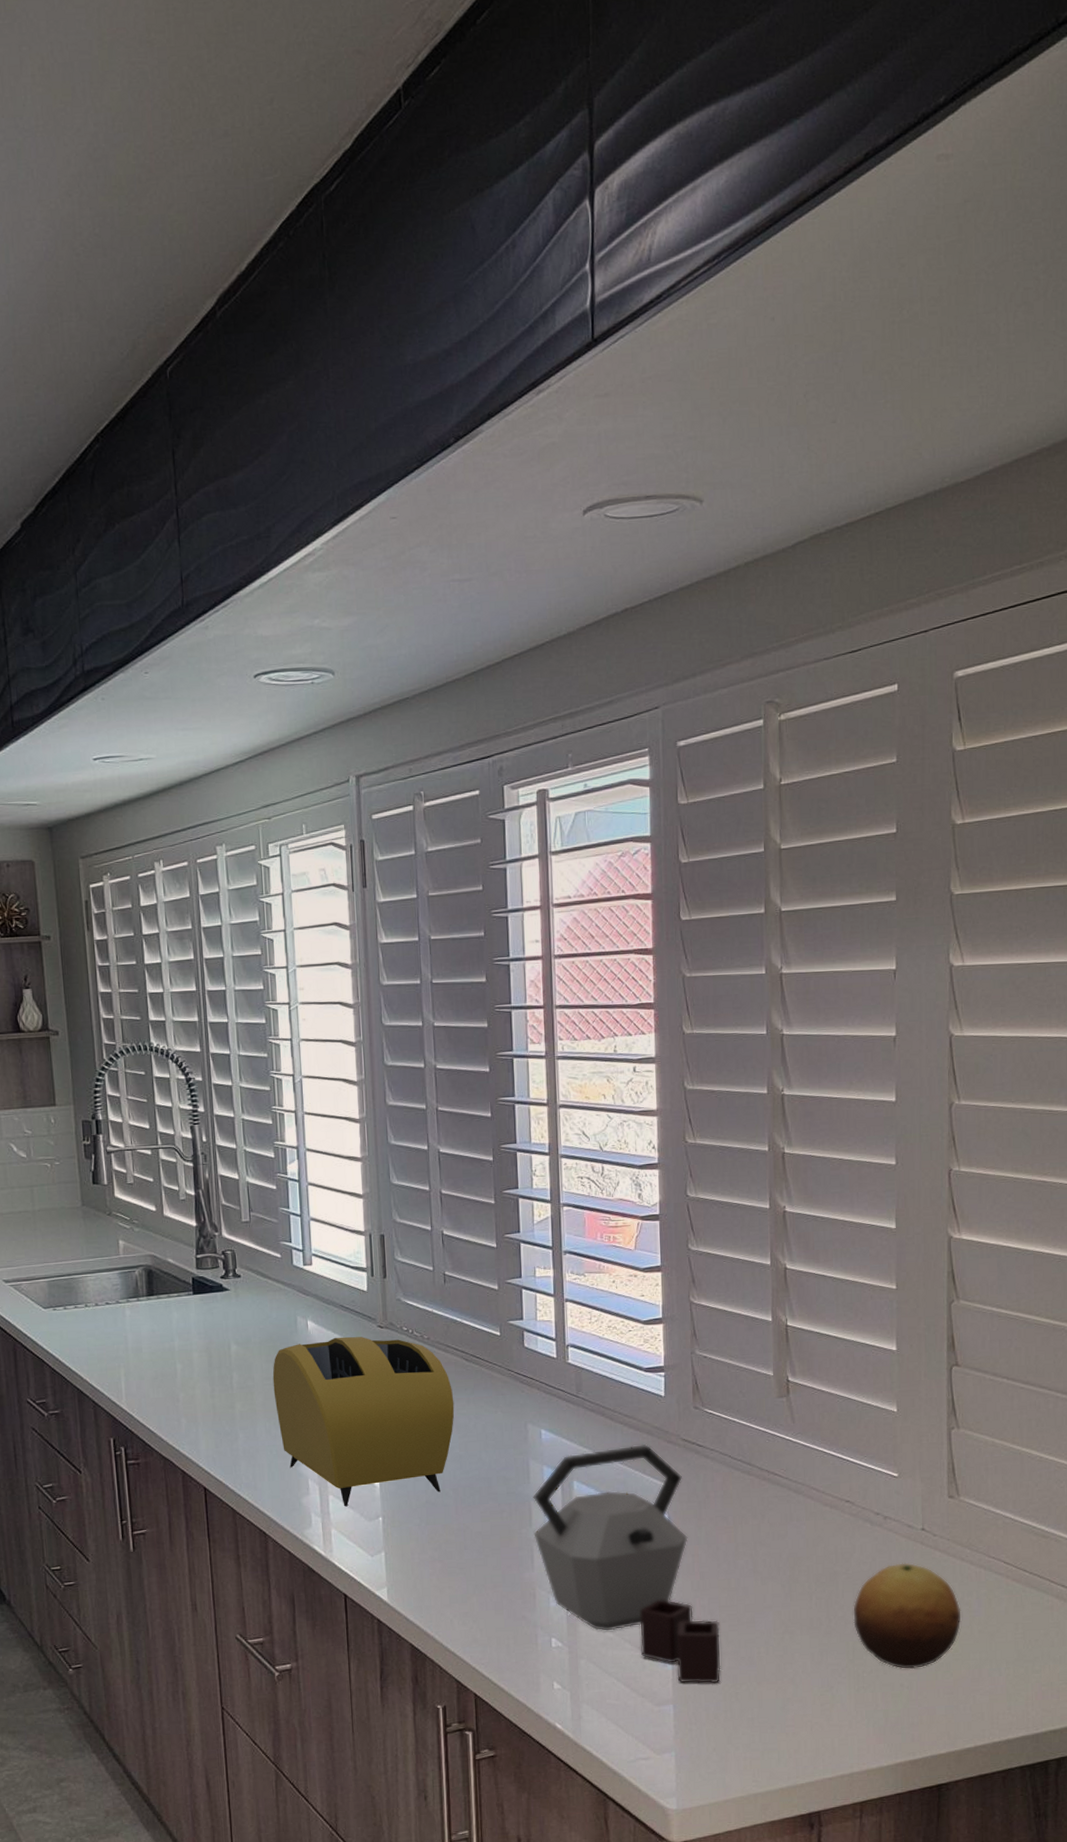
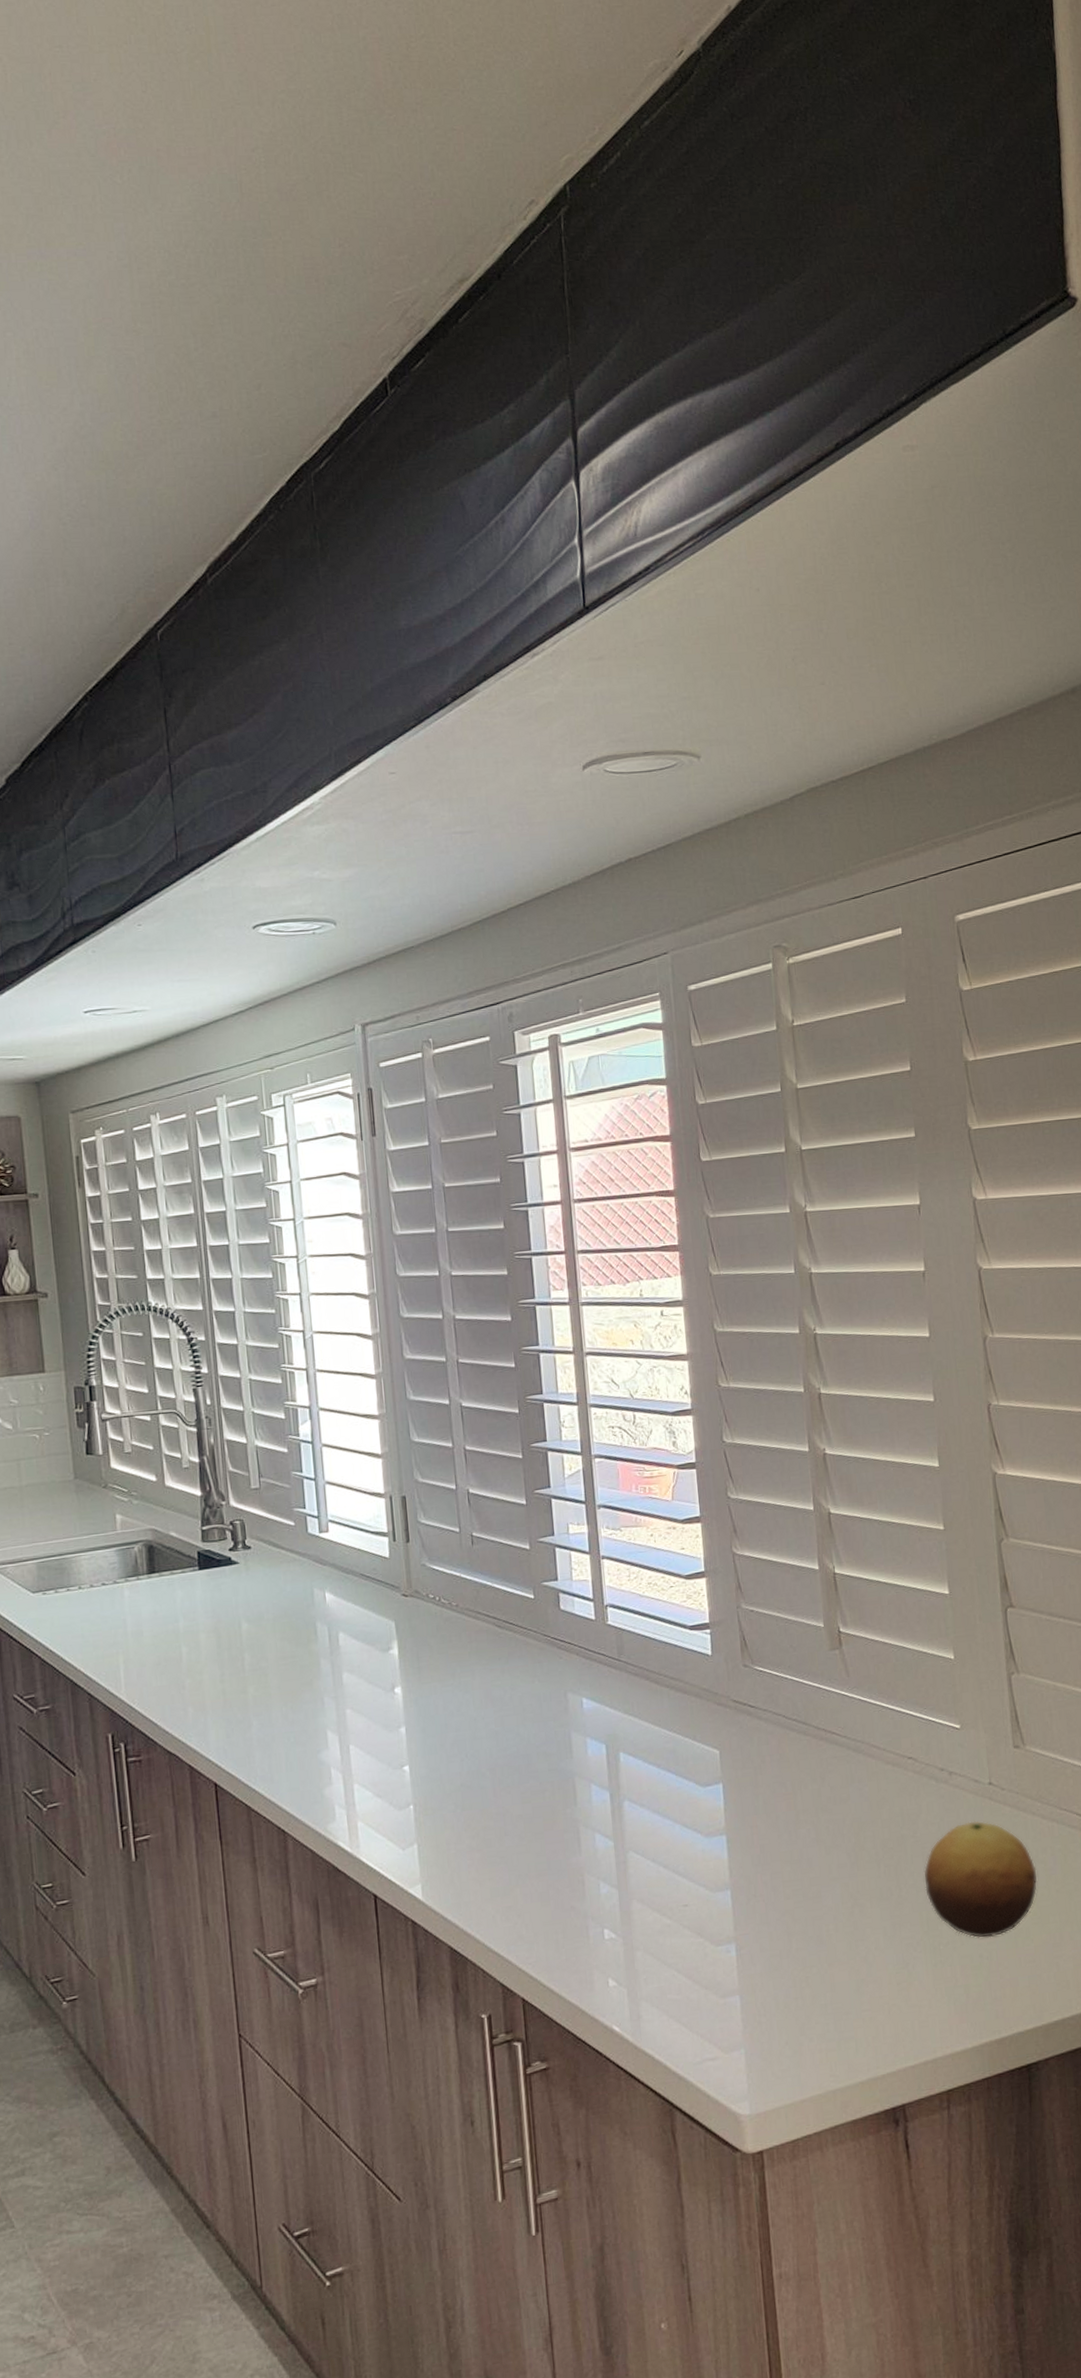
toaster: present [272,1336,455,1507] -> none [288,1607,489,1796]
kettle: present [533,1444,721,1684] -> none [576,1708,789,1970]

